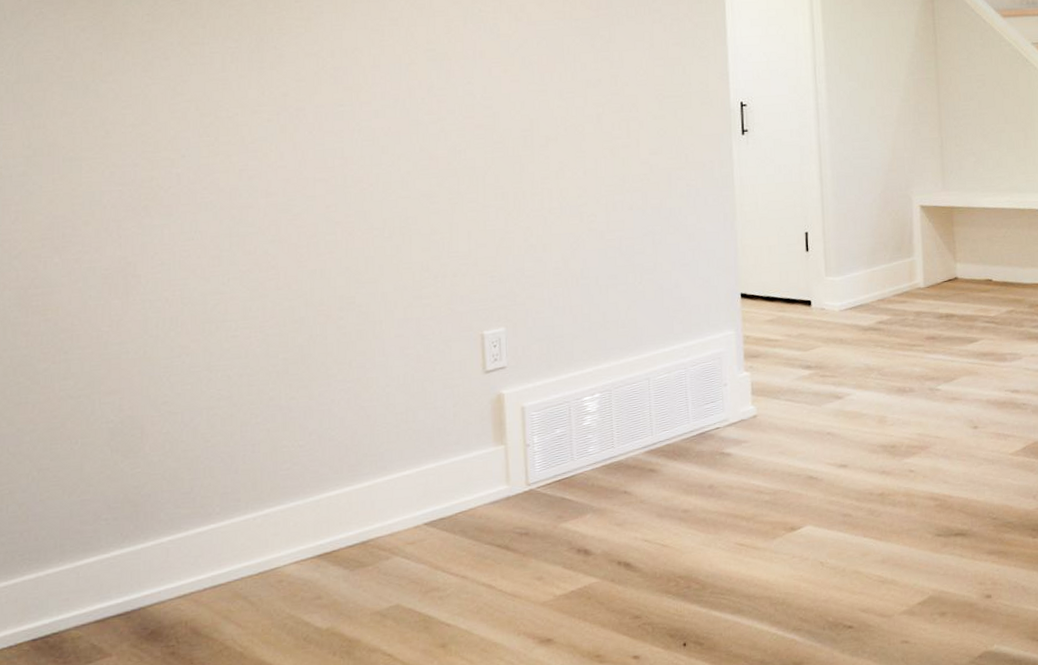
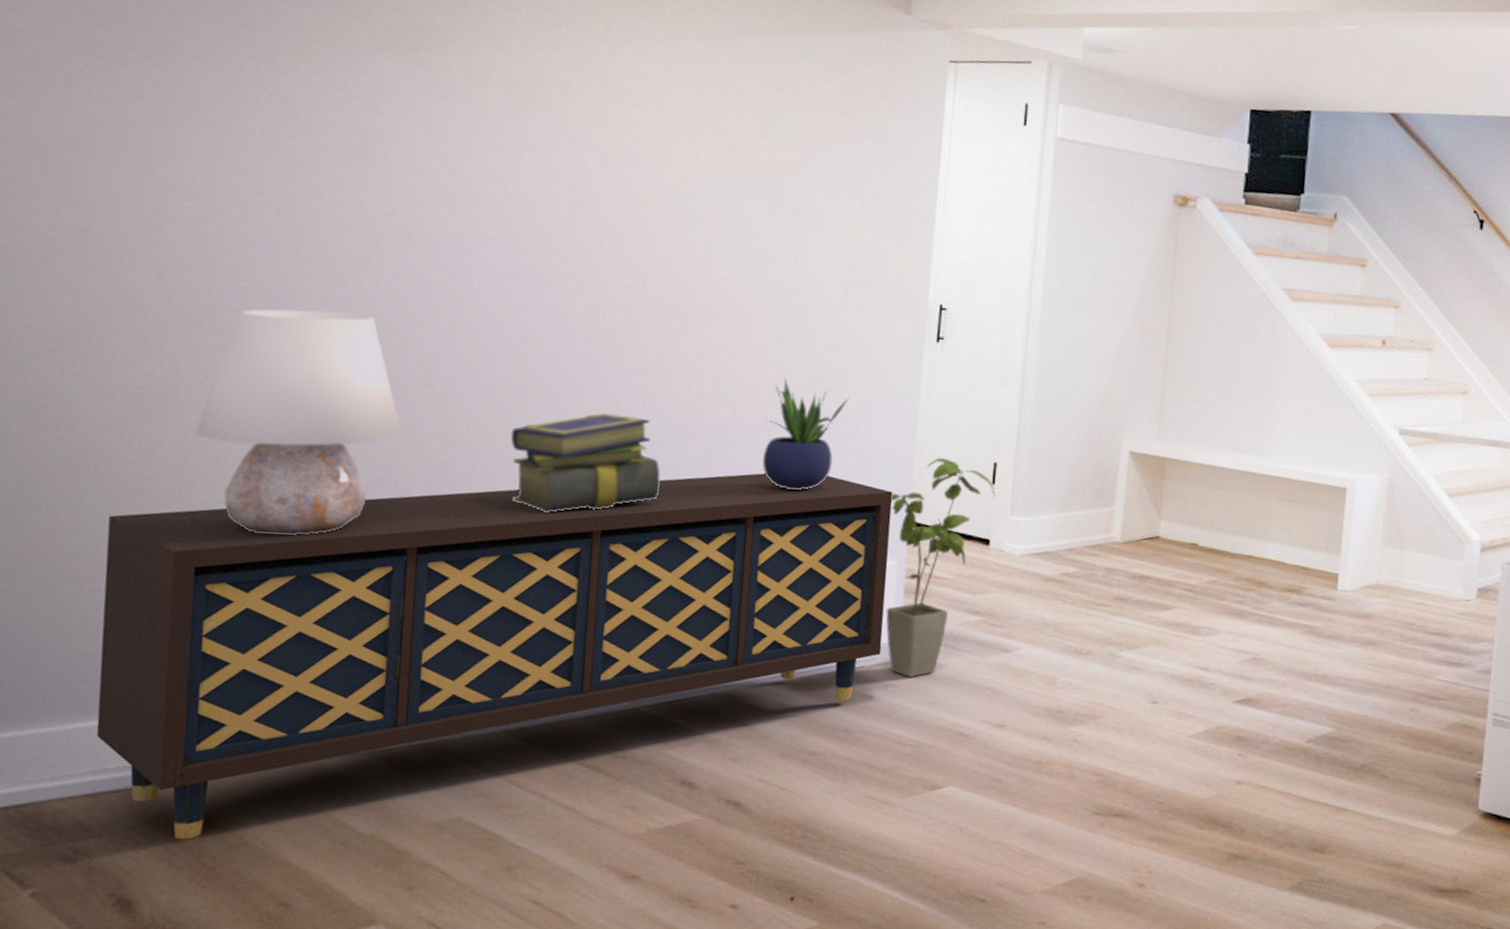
sideboard: none [91,264,732,651] -> present [96,473,893,840]
table lamp: none [151,181,314,379] -> present [194,309,402,536]
stack of books: none [401,236,528,329] -> present [510,413,661,513]
potted plant: none [608,184,675,280] -> present [762,378,849,490]
house plant: none [722,234,811,433] -> present [886,458,996,678]

